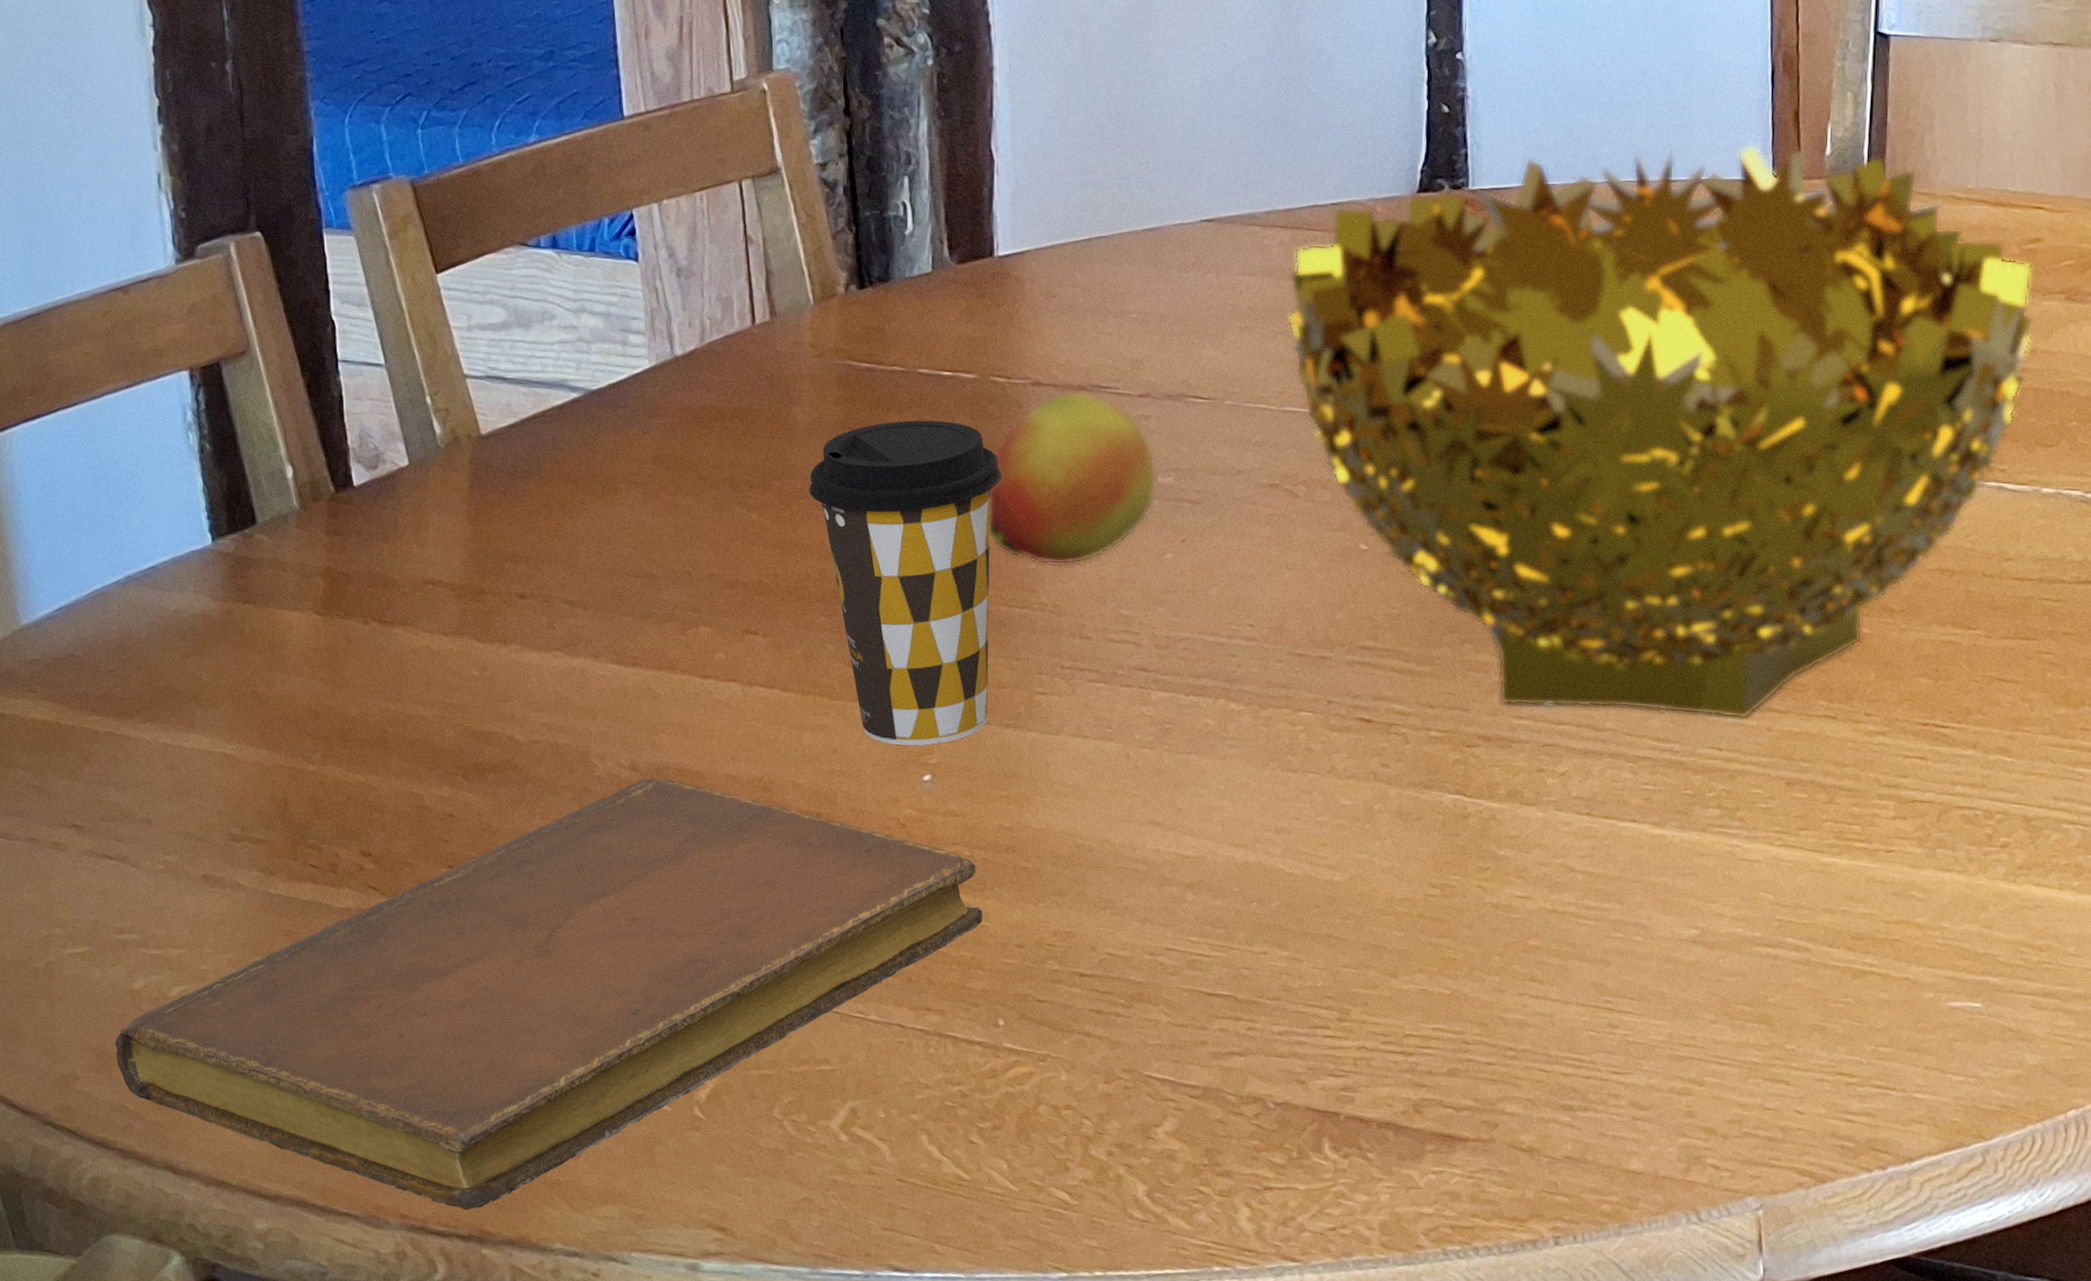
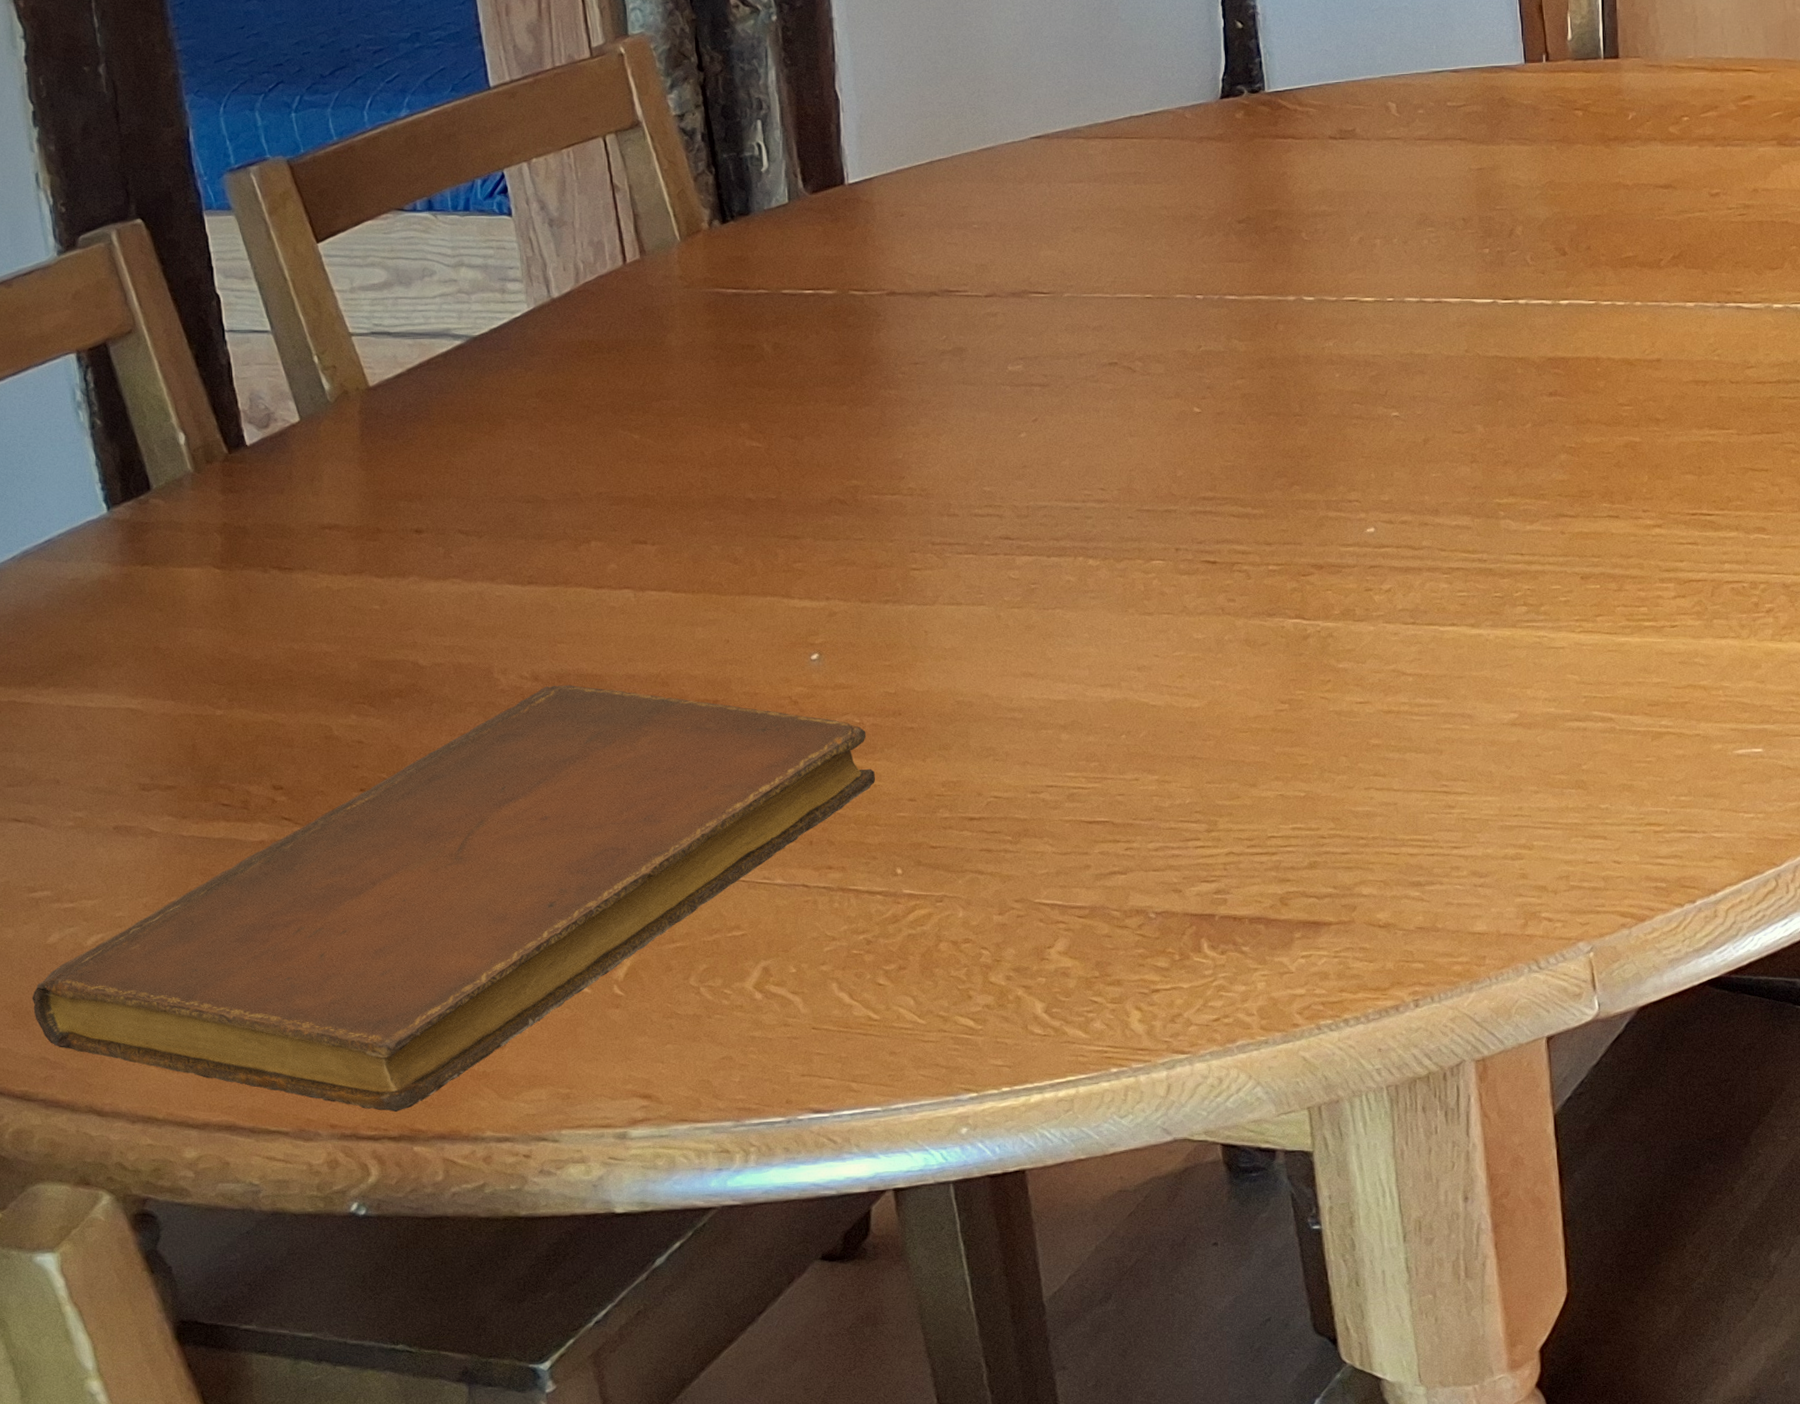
coffee cup: present [809,420,1003,746] -> none [686,334,867,630]
fruit: present [989,391,1158,566] -> none [855,297,1008,453]
decorative bowl: present [1288,144,2034,720] -> none [1114,34,1753,536]

